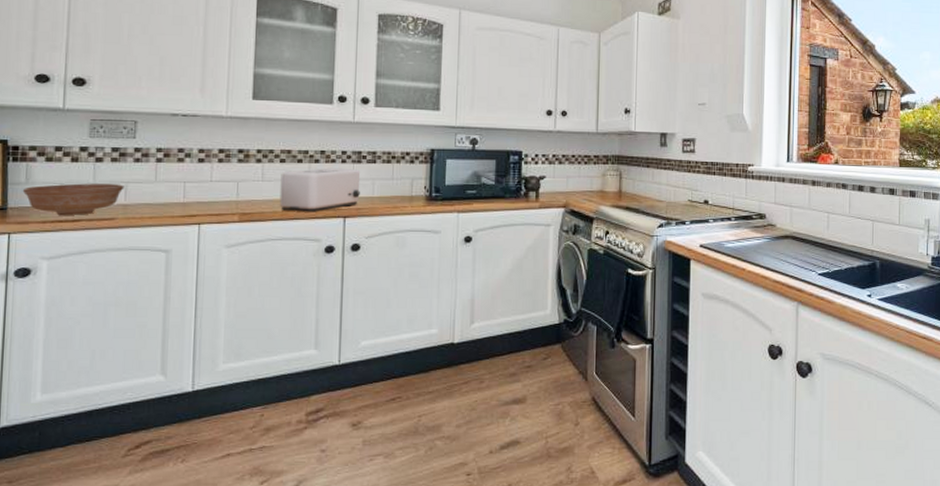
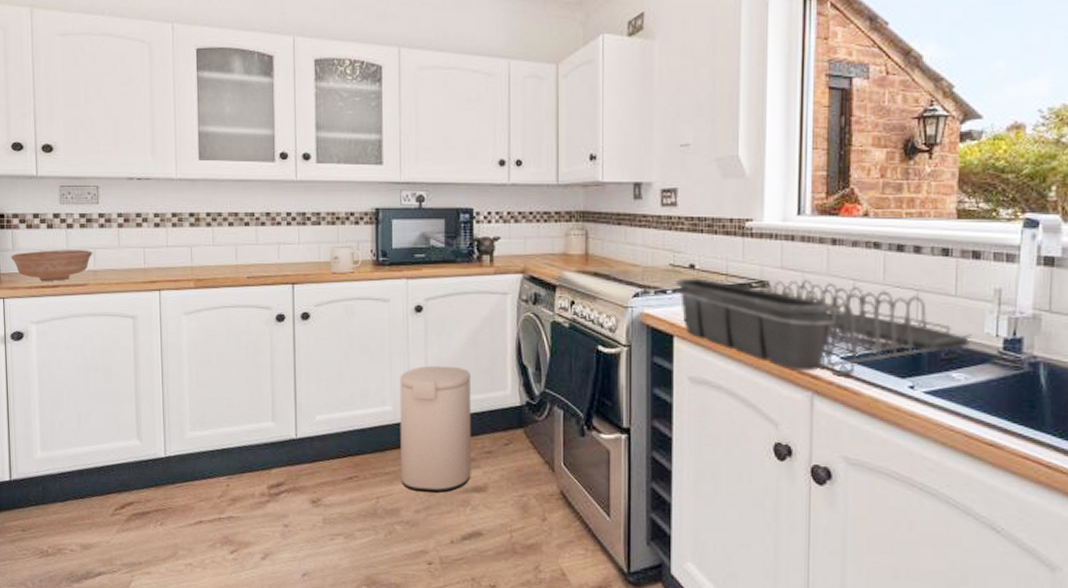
toaster: present [279,167,361,212] -> none [230,230,307,278]
mug: none [383,181,415,209] -> present [330,245,362,274]
pedal bin: none [443,290,514,407] -> present [399,365,471,493]
dish rack: none [693,211,910,289] -> present [676,278,971,377]

